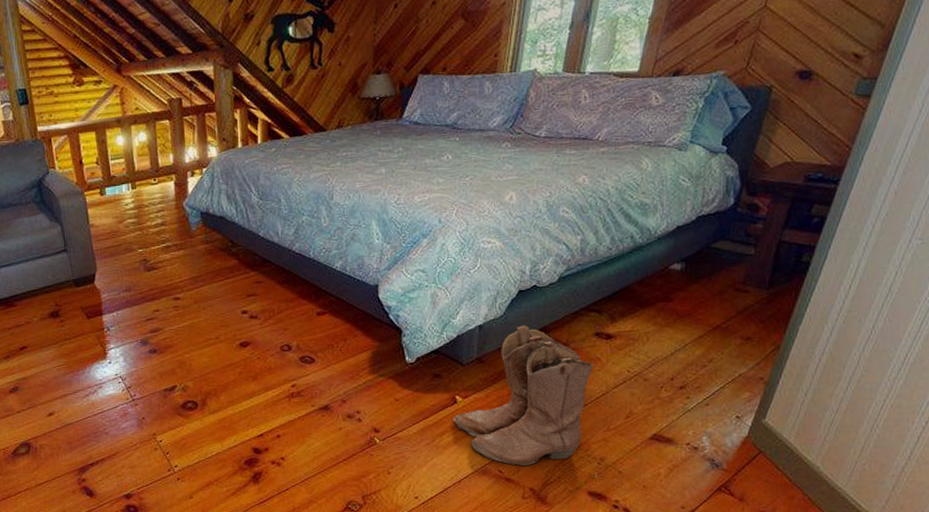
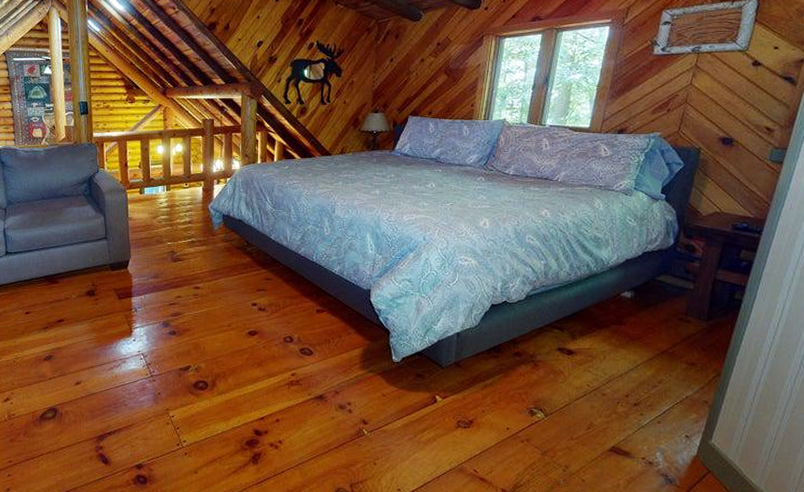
boots: present [453,325,595,466] -> none [433,336,558,467]

